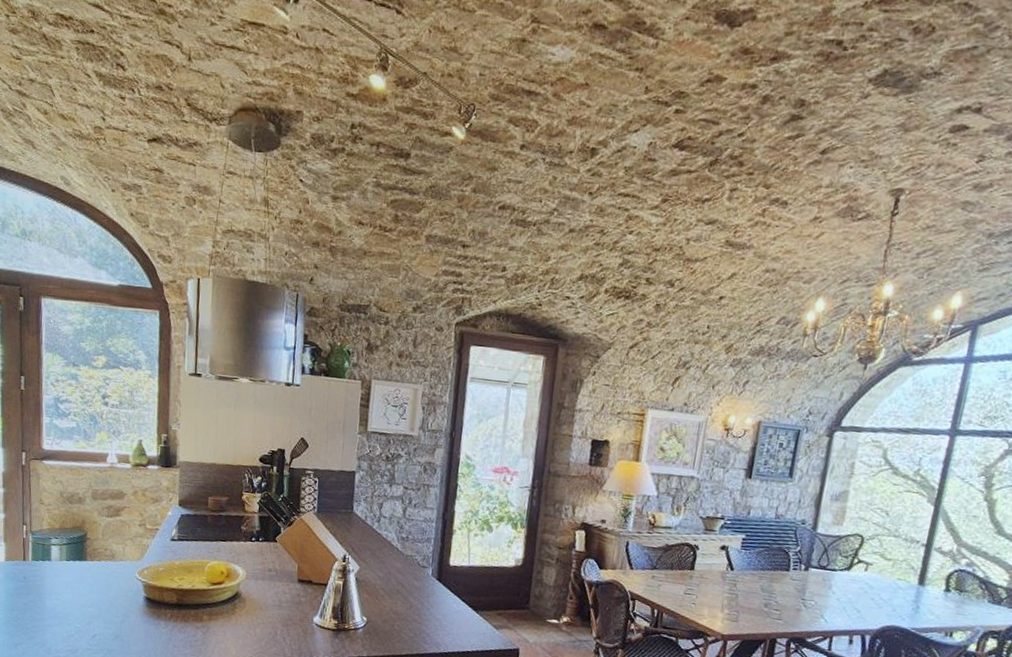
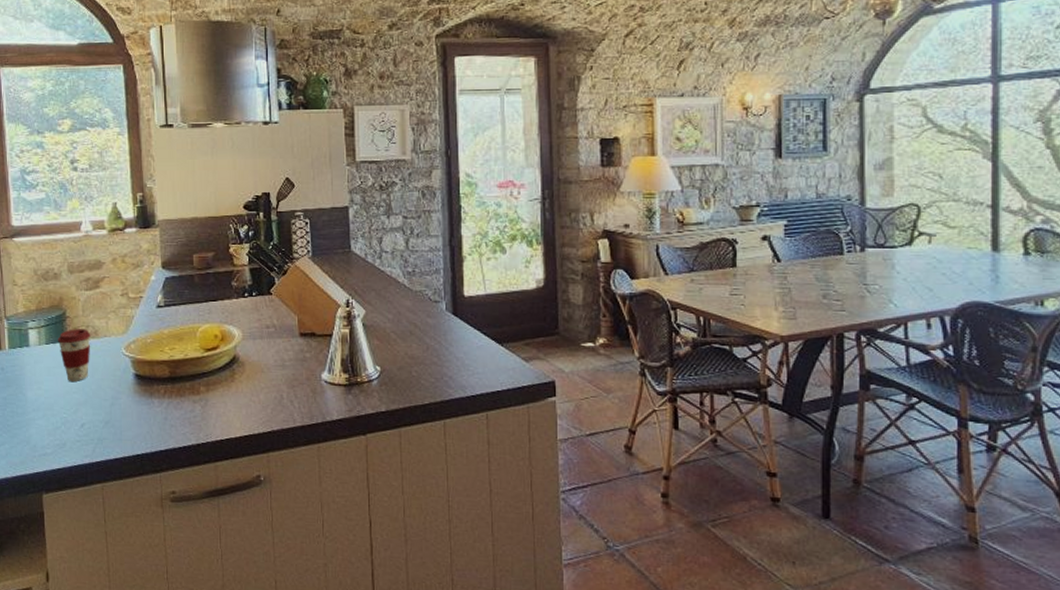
coffee cup: none [77,550,108,597] -> present [57,329,91,381]

